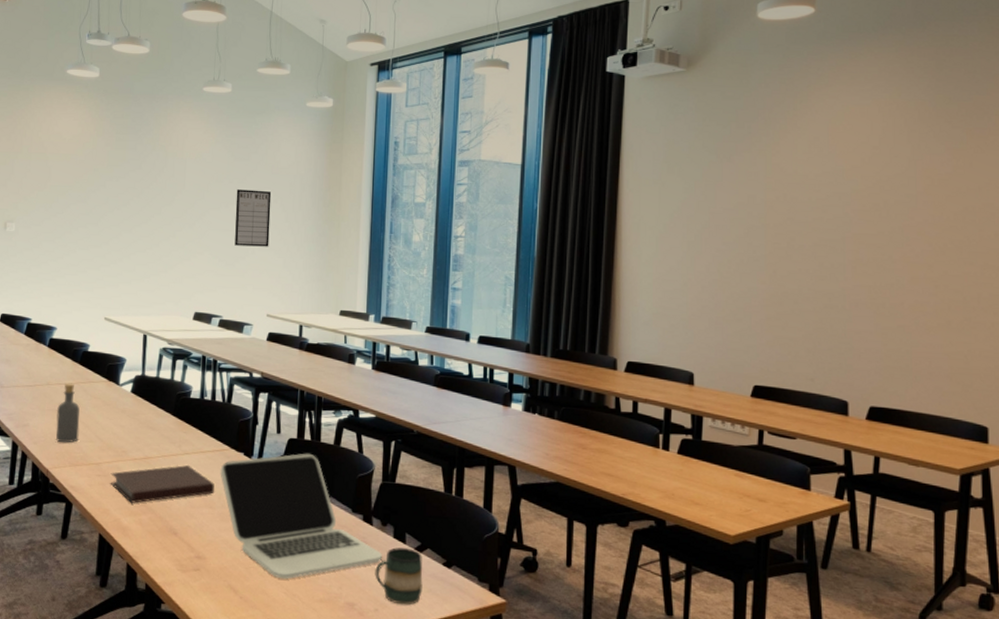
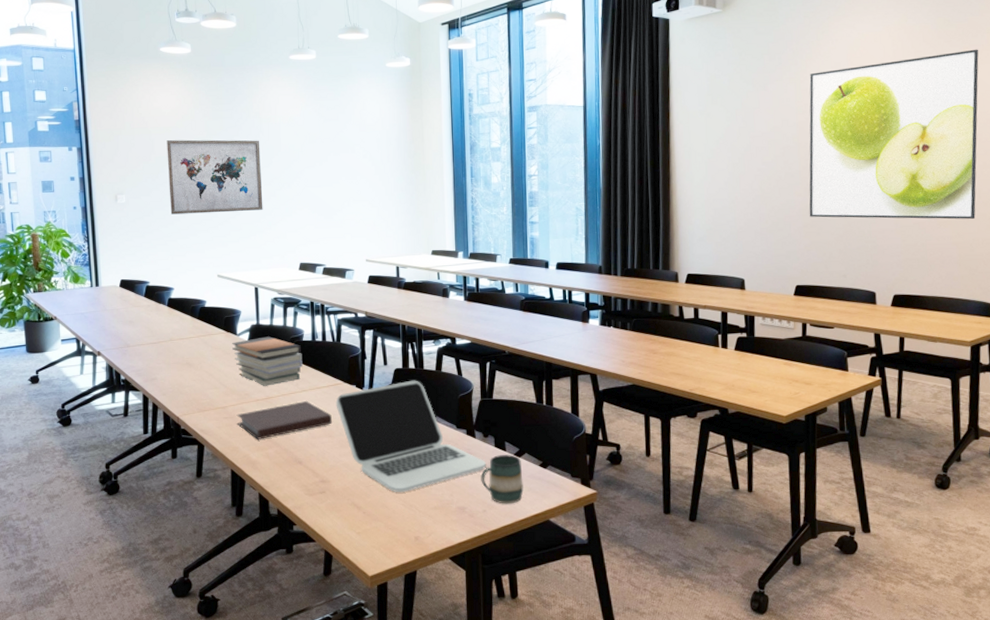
bottle: present [56,383,80,443] -> none [181,337,204,392]
wall art: none [61,168,164,251] -> present [167,139,263,215]
book stack: none [112,389,188,445] -> present [231,336,303,386]
writing board: present [235,189,272,247] -> none [328,147,363,200]
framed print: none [774,132,985,328] -> present [809,49,979,220]

